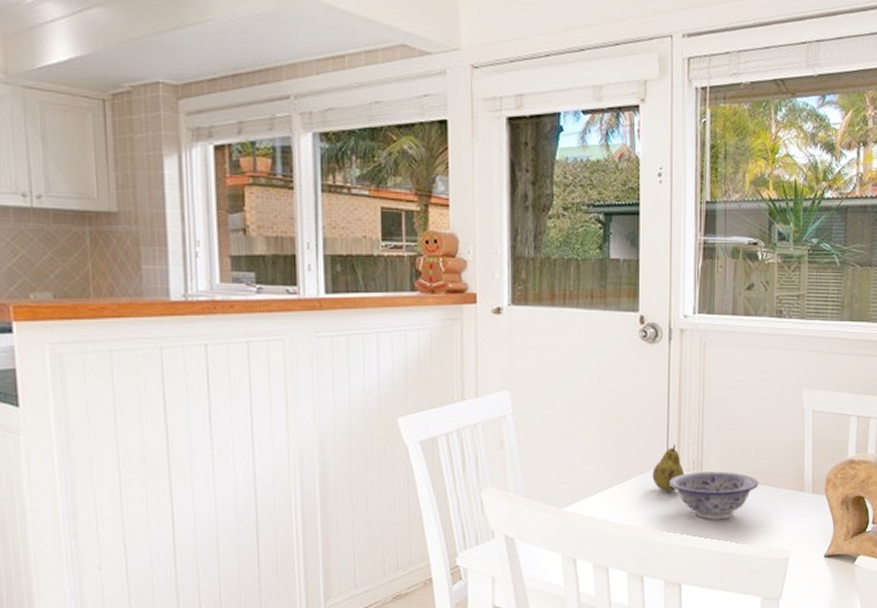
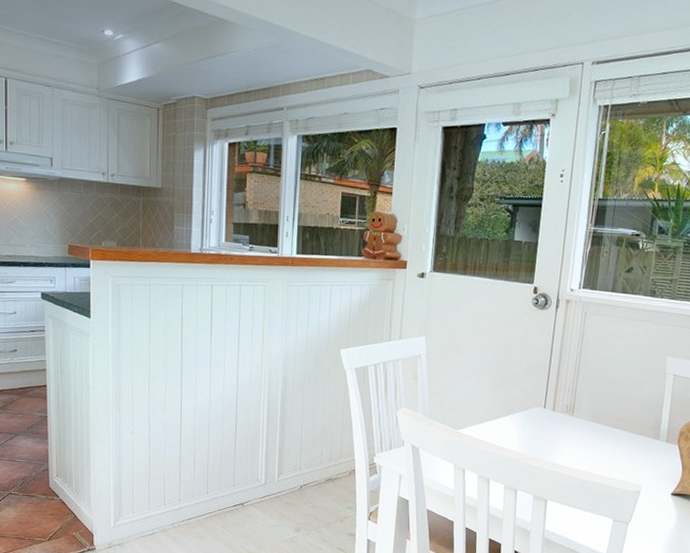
fruit: present [652,445,685,492] -> none [531,391,559,427]
bowl: present [669,471,759,520] -> none [545,414,621,454]

